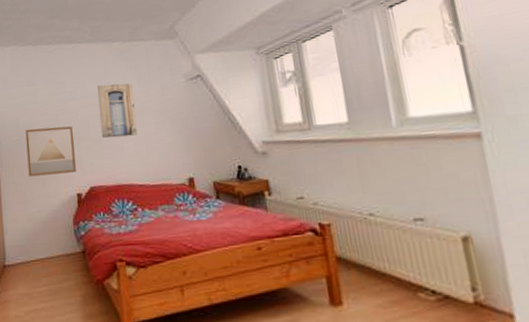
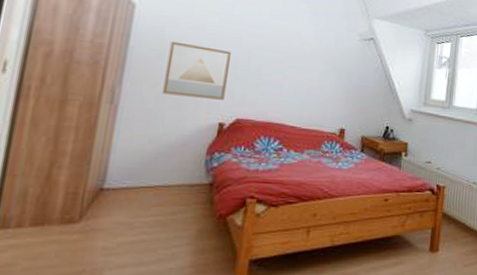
wall art: present [97,83,137,138] -> none [262,18,307,78]

